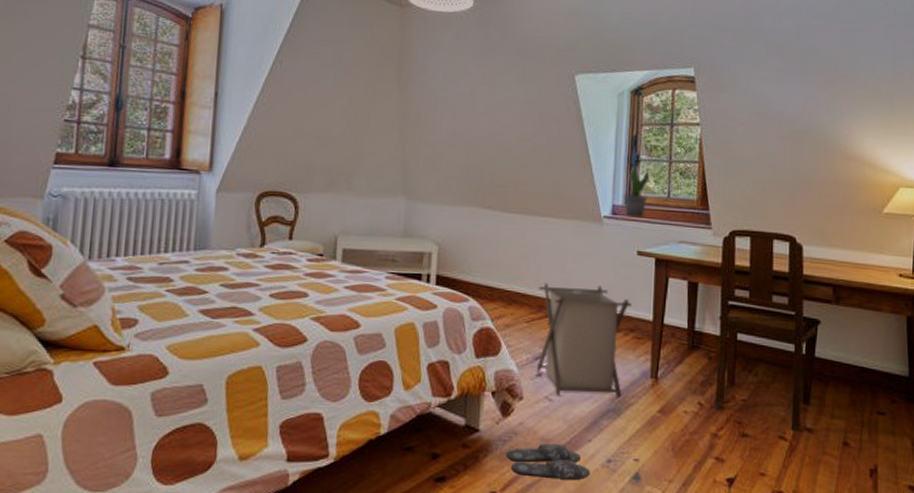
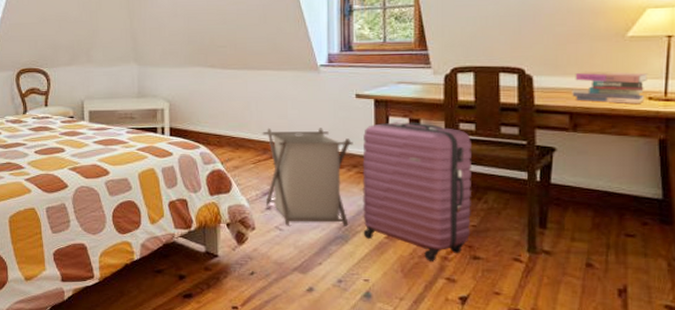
slippers: present [505,443,590,480] -> none [243,266,323,297]
potted plant: present [623,167,650,218] -> none [338,17,364,64]
suitcase: none [636,284,745,439] -> present [362,122,471,261]
books: none [836,243,899,281] -> present [572,70,647,105]

